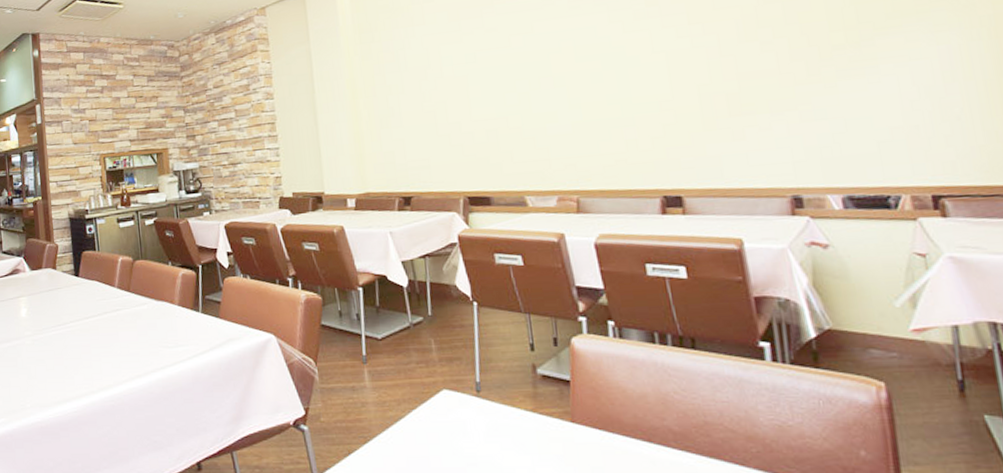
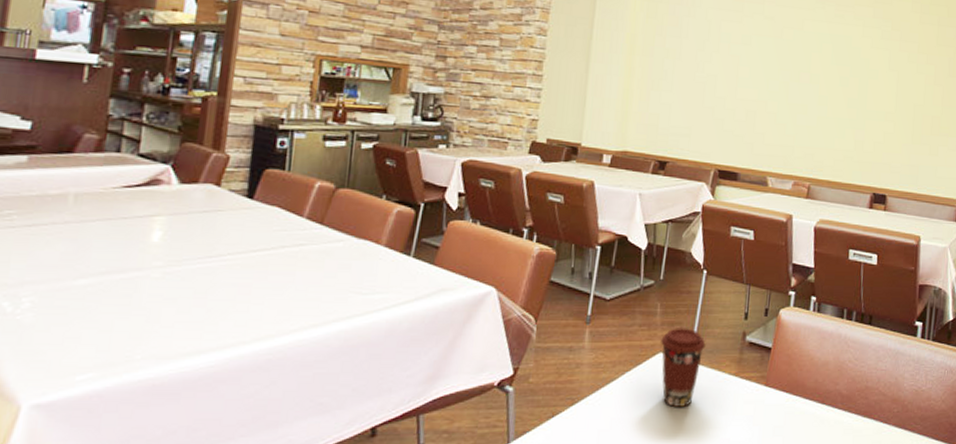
coffee cup: none [442,362,492,445] -> present [661,326,706,407]

